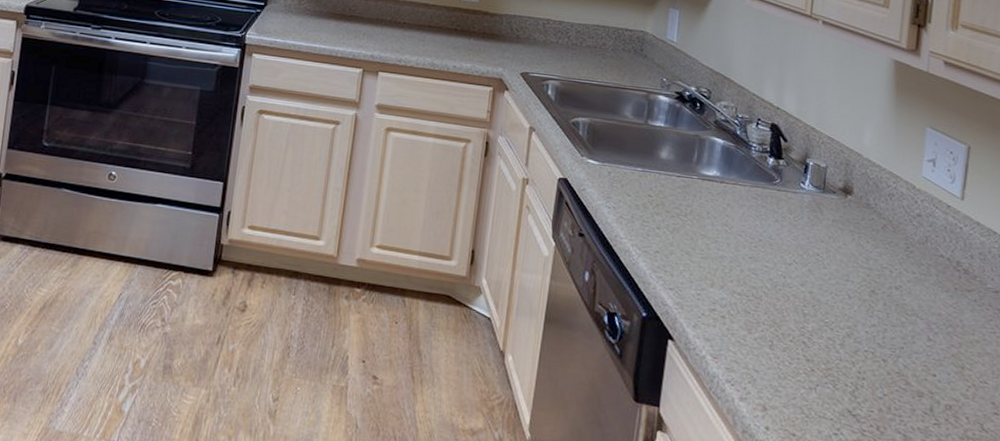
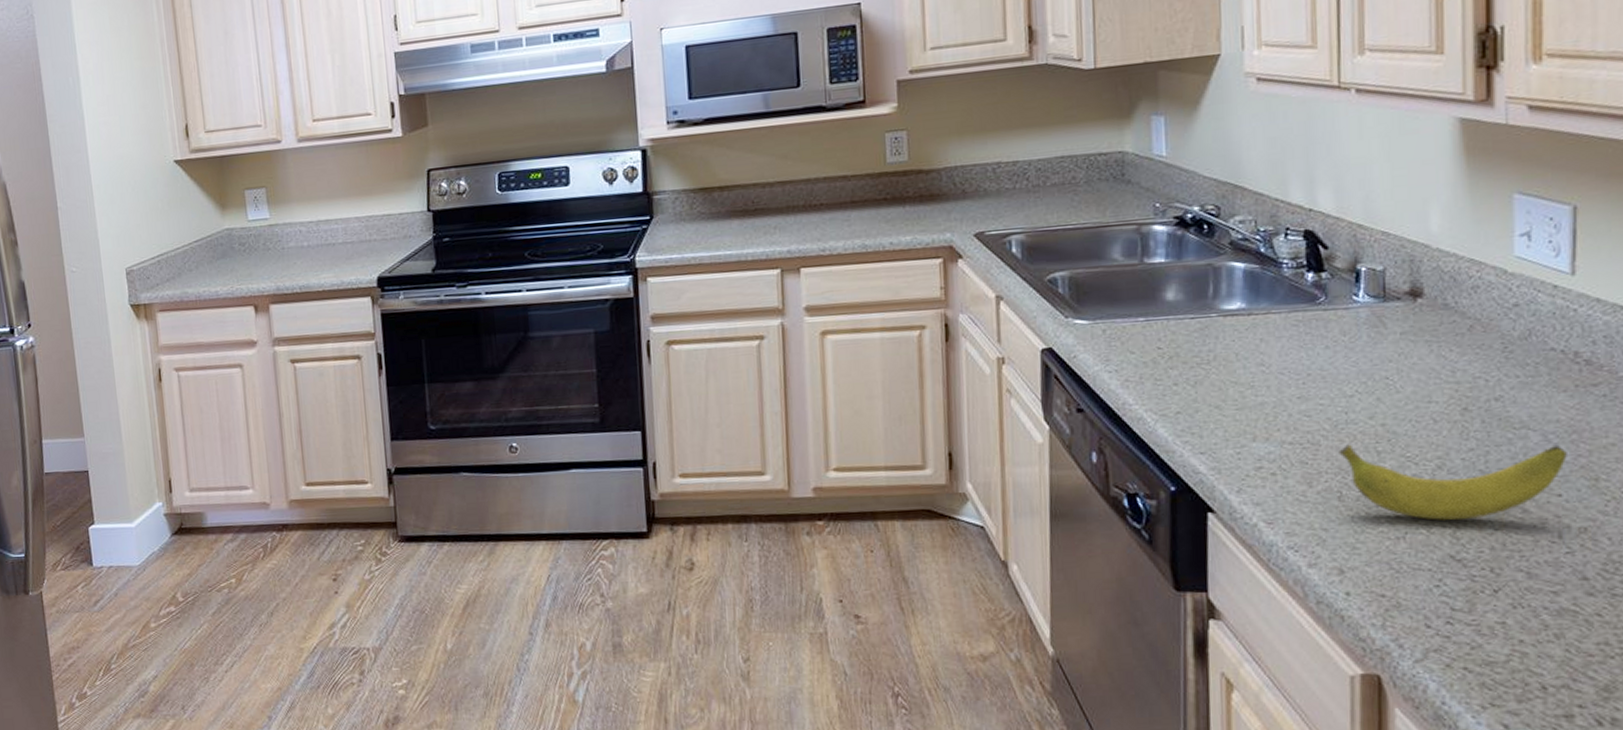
banana: none [775,303,943,383] -> present [1339,444,1567,521]

